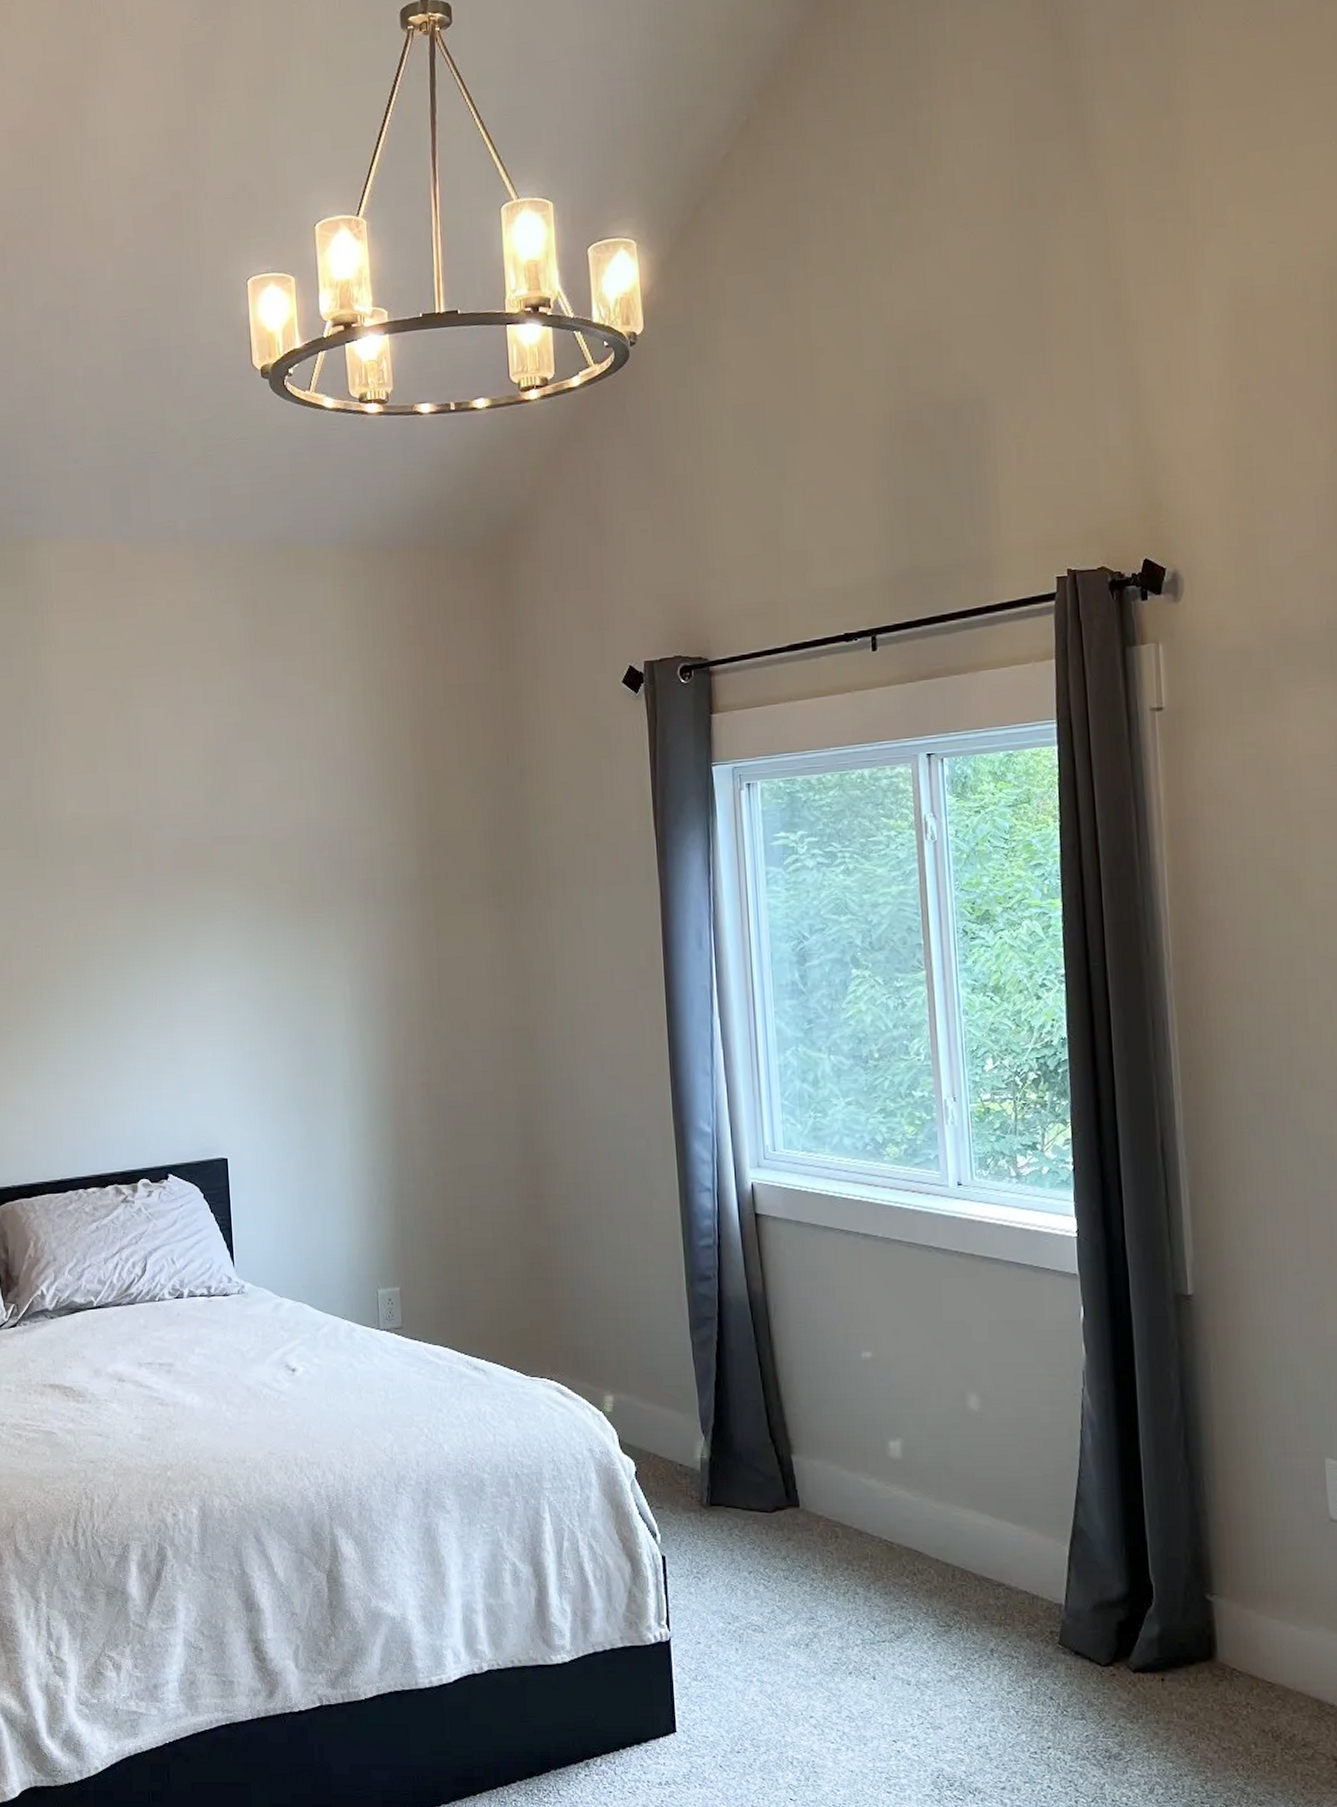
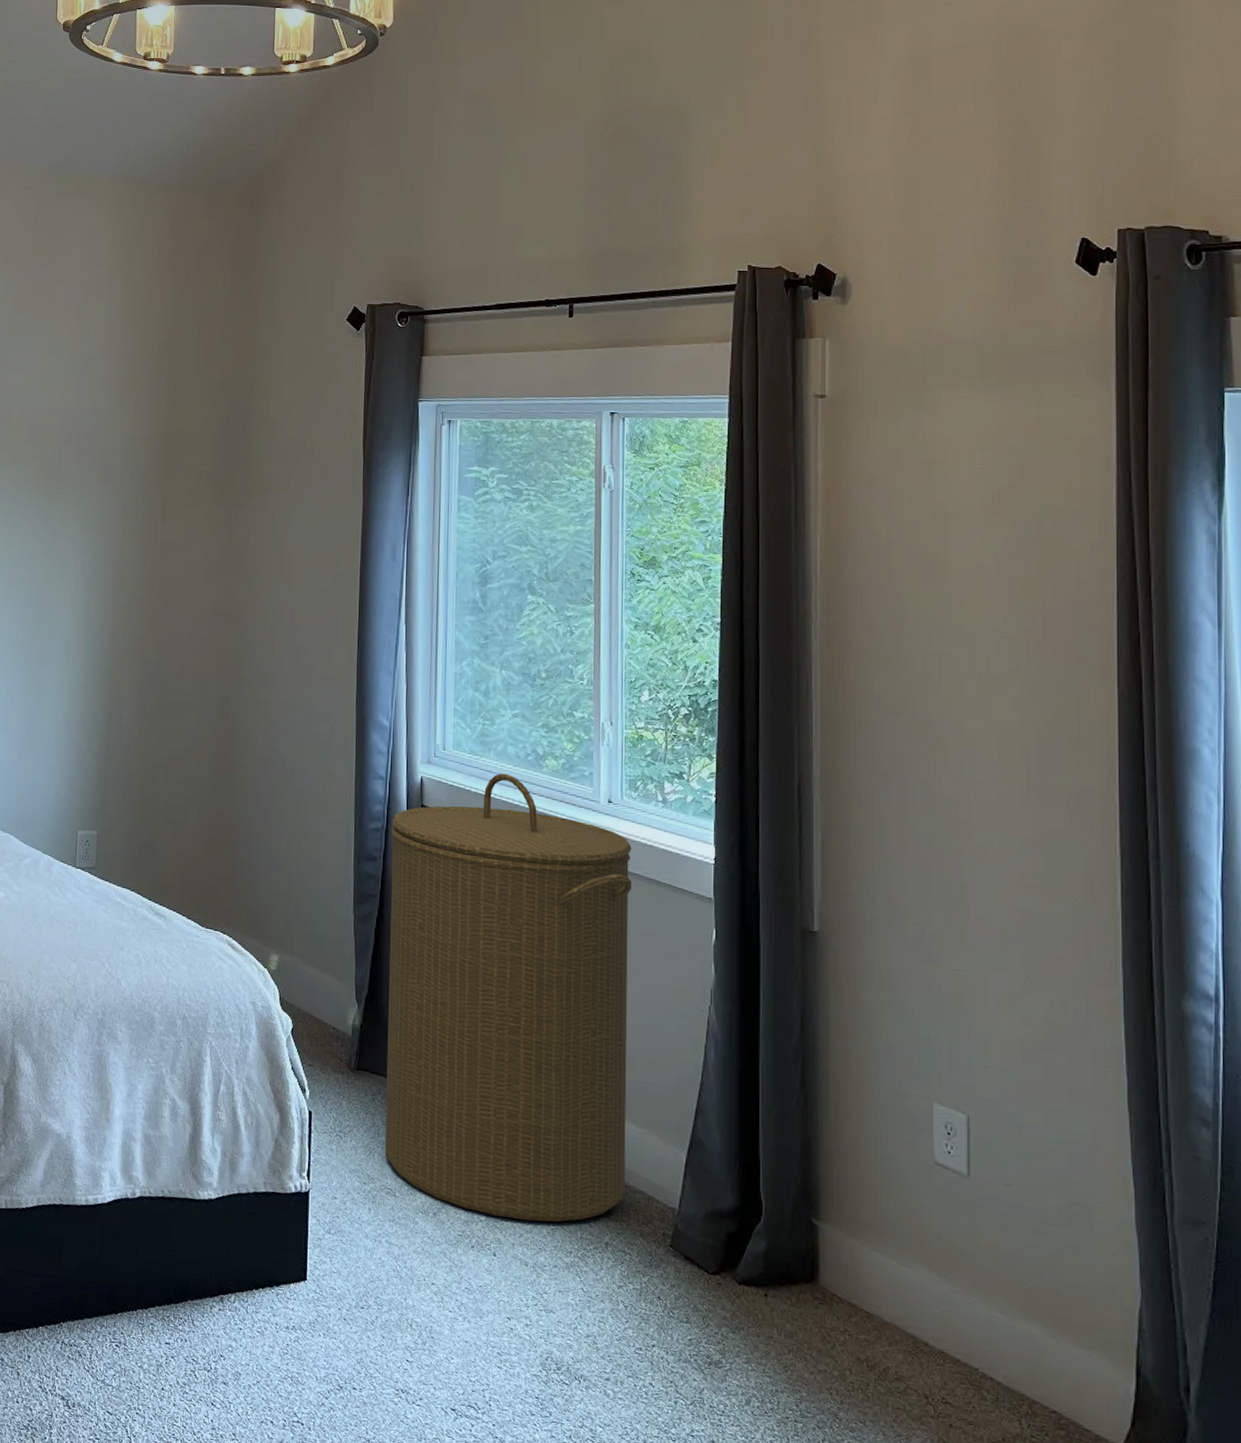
laundry hamper: none [724,1168,1007,1638] -> present [384,773,632,1222]

